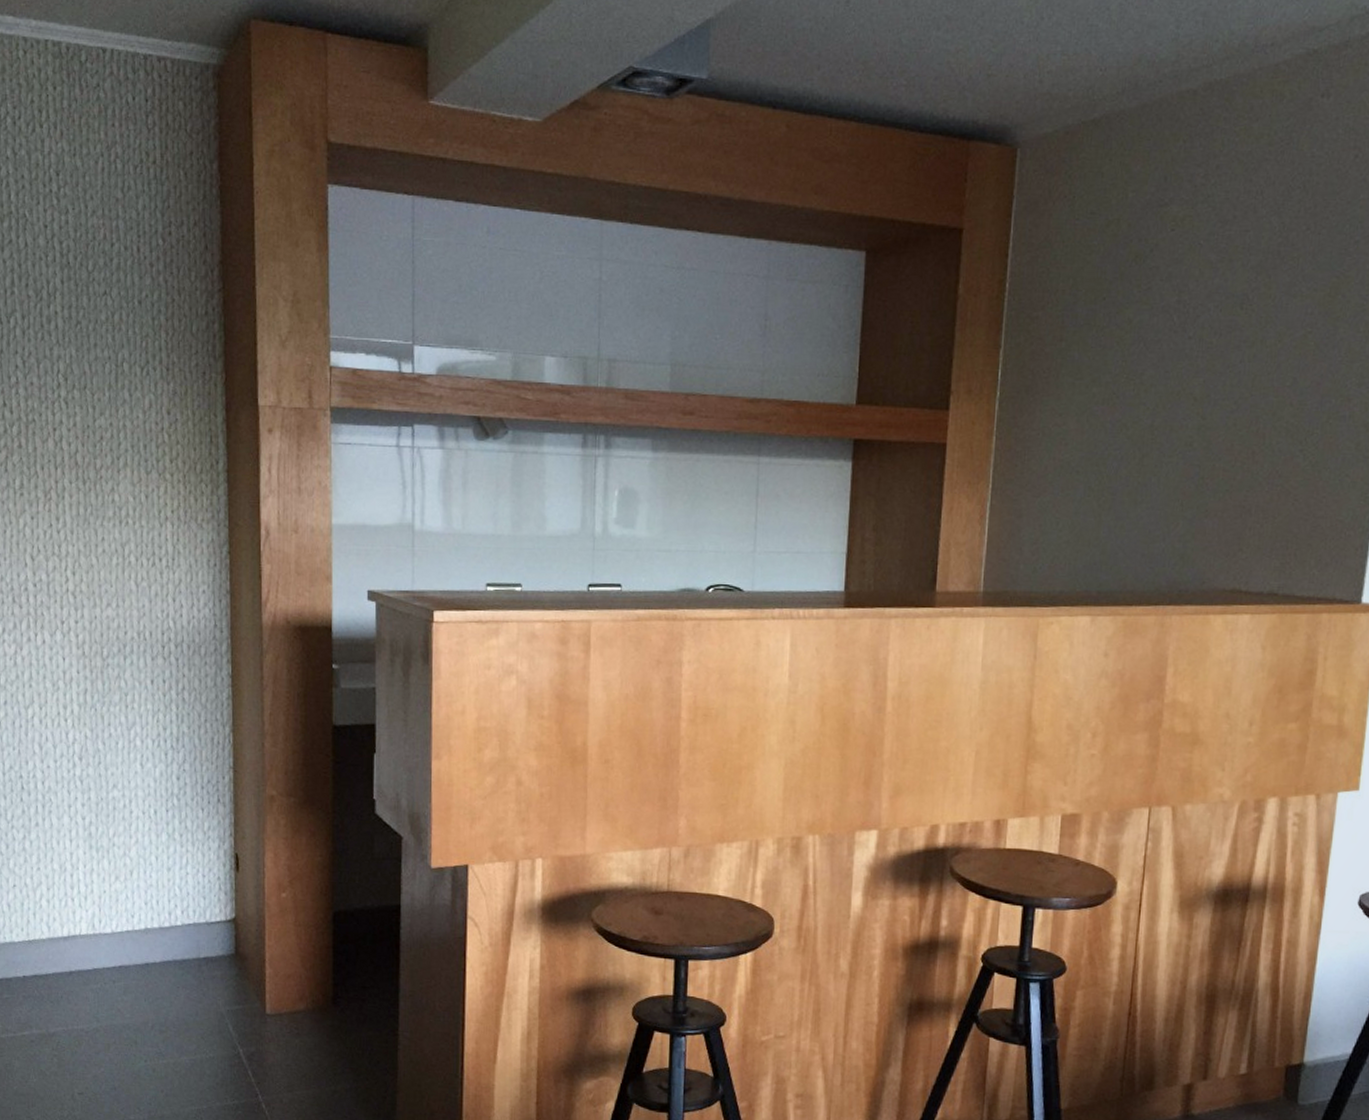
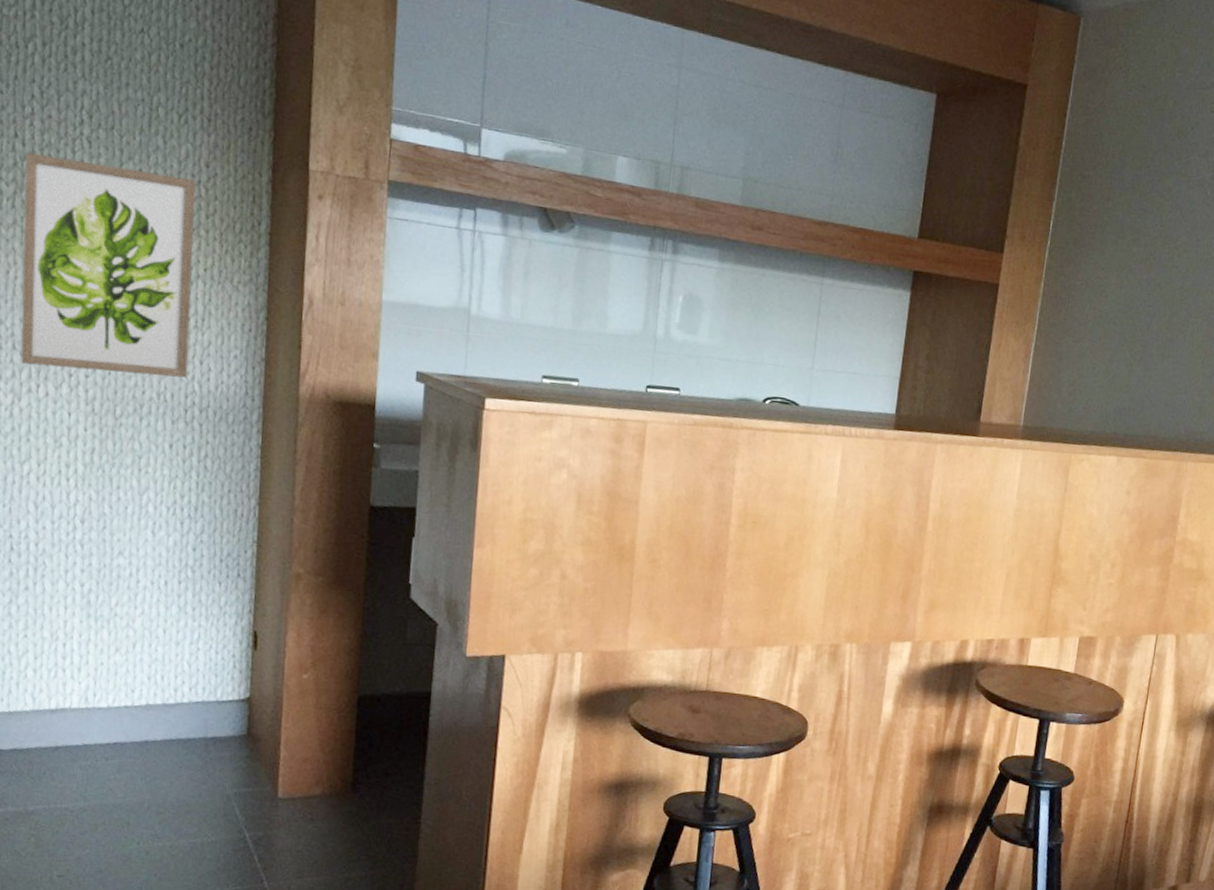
wall art: none [14,419,163,617] -> present [20,152,196,378]

